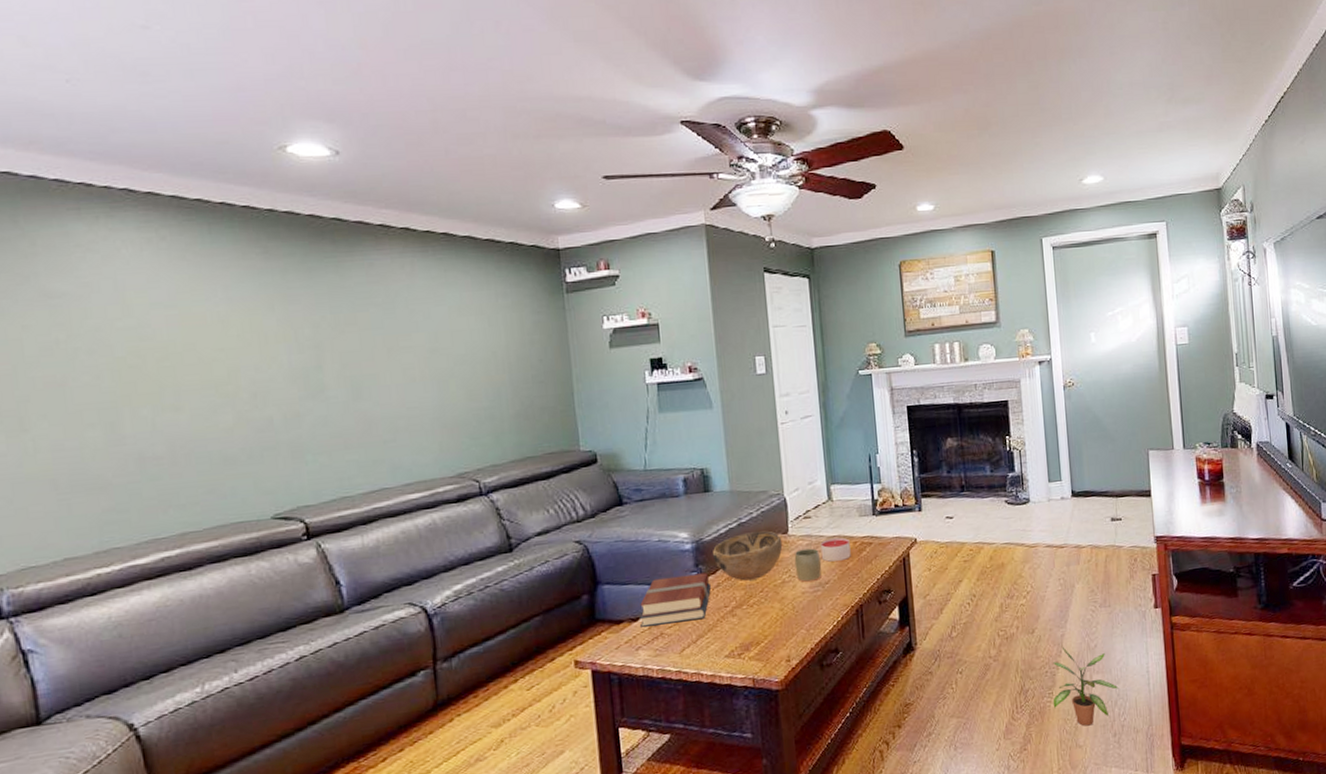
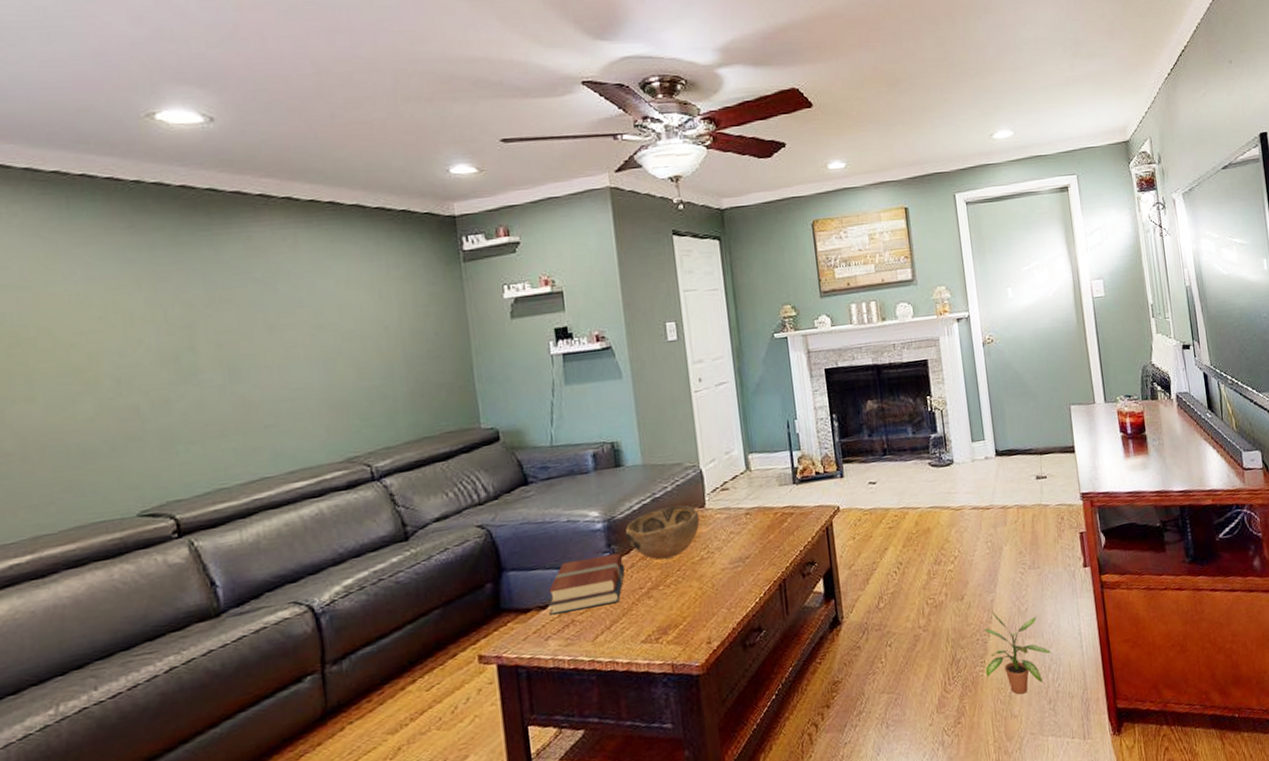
mug: present [794,548,822,582] -> none [712,521,742,558]
candle: present [820,537,851,562] -> none [739,508,772,536]

